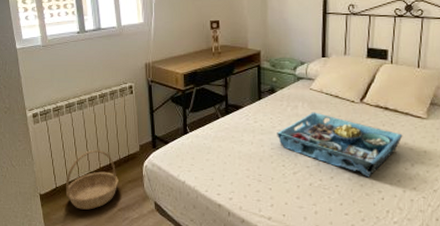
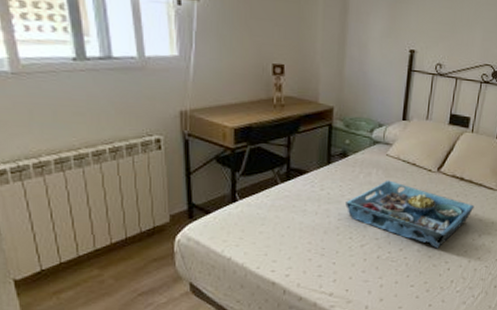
basket: present [65,149,118,210] -> none [56,220,139,297]

